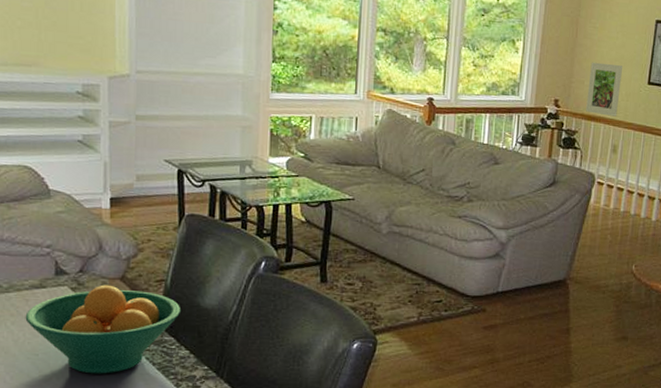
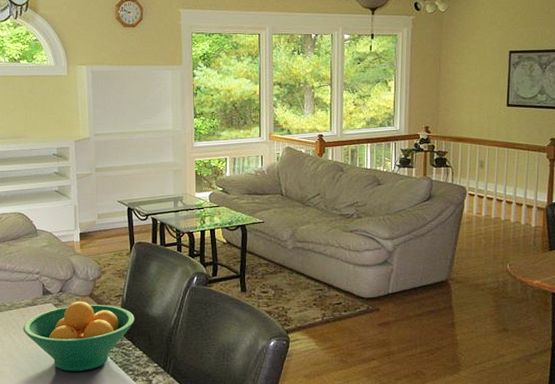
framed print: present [586,62,622,117] -> none [453,92,483,137]

